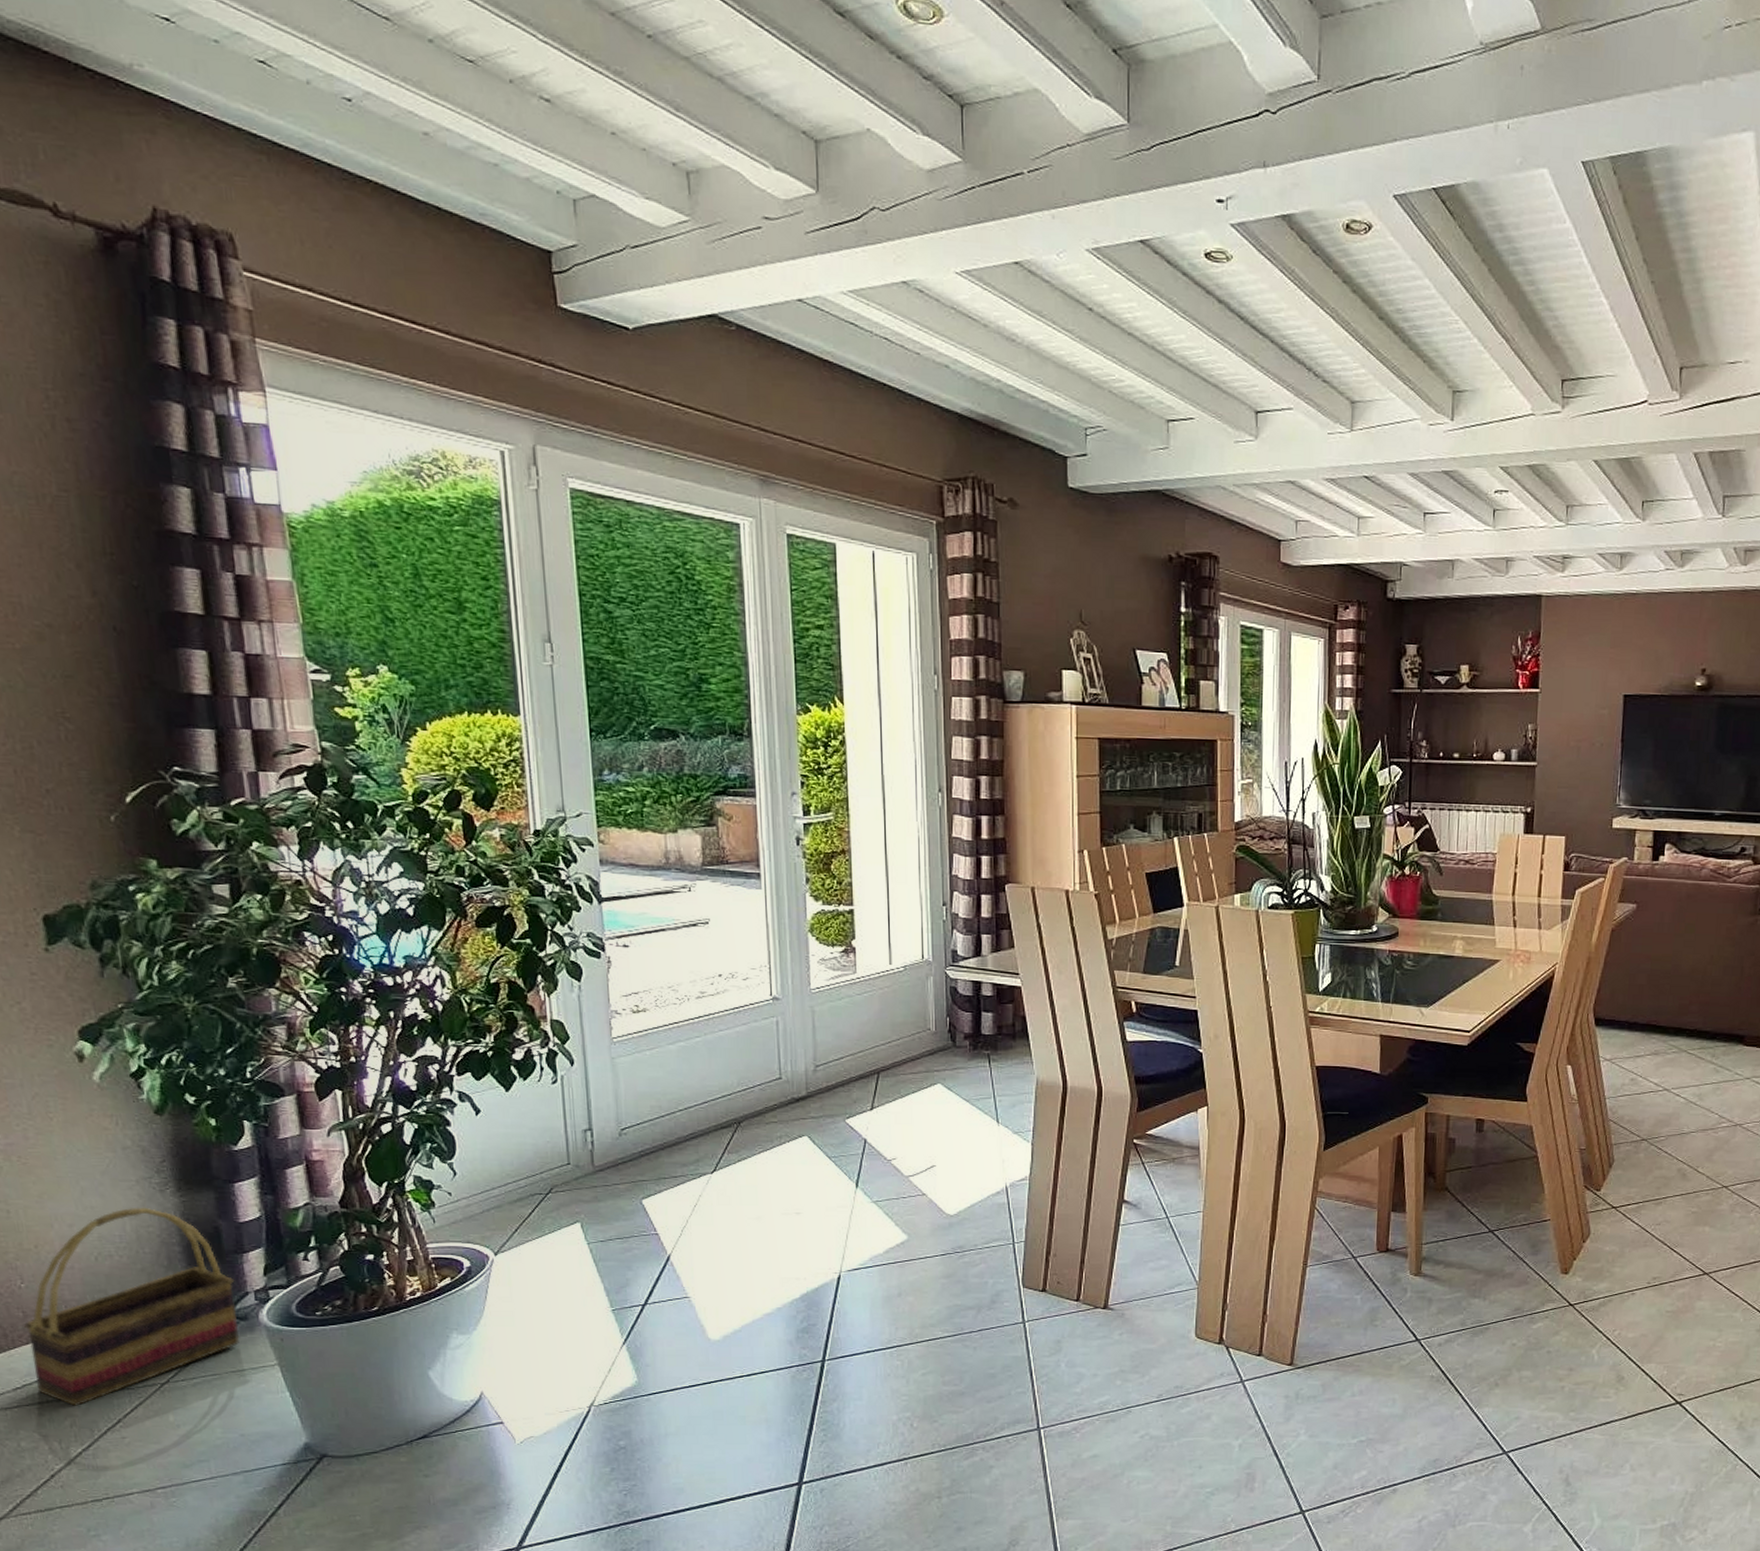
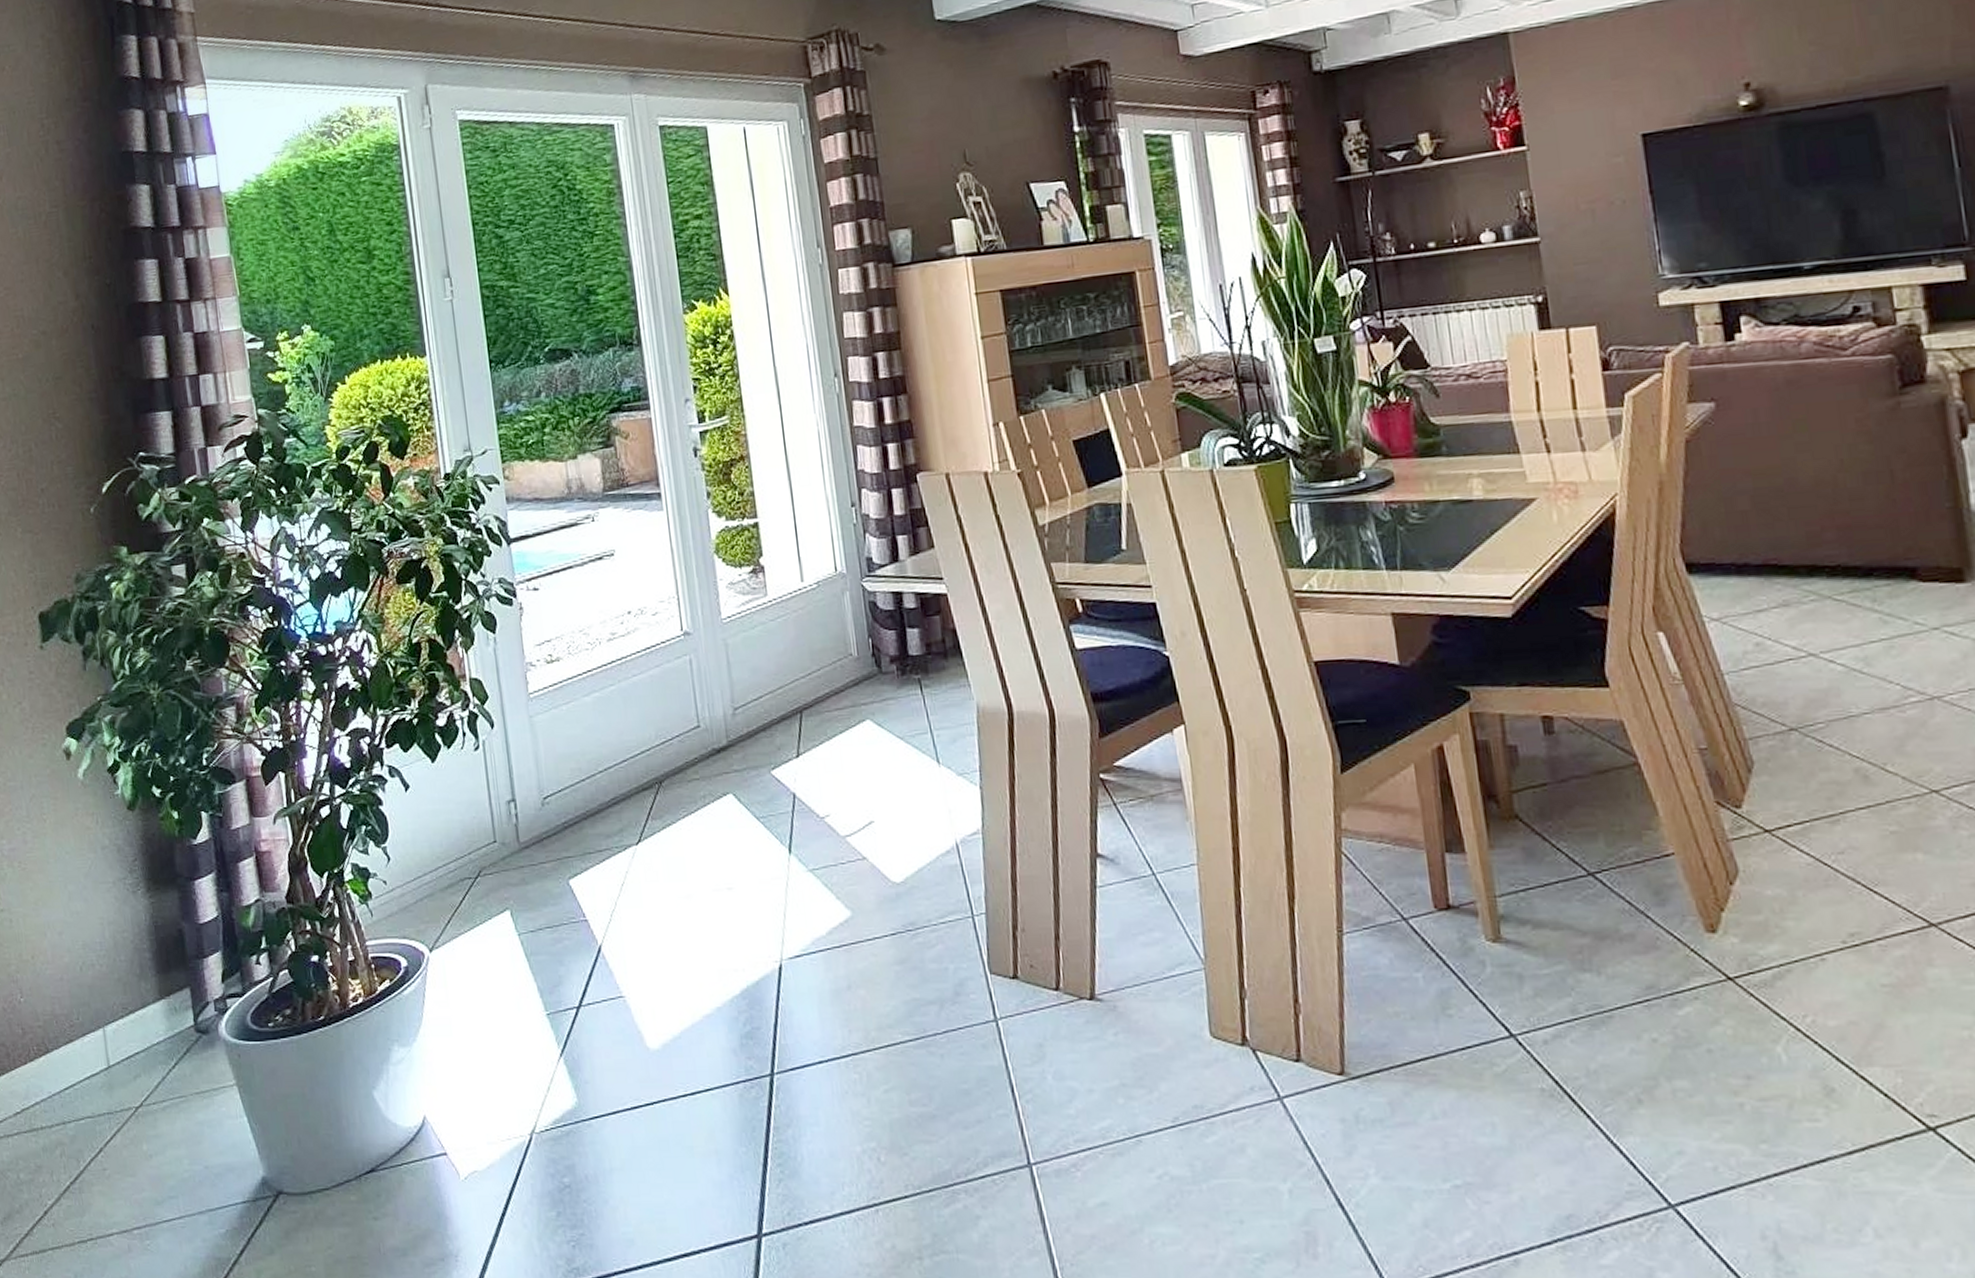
basket: present [24,1207,240,1406] -> none [23,910,203,1133]

